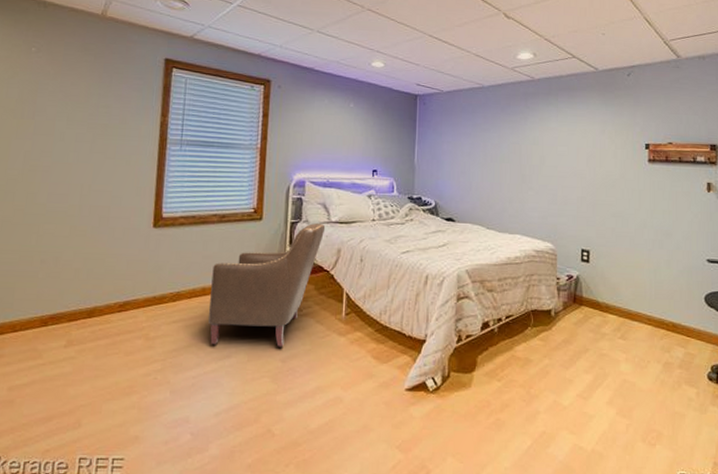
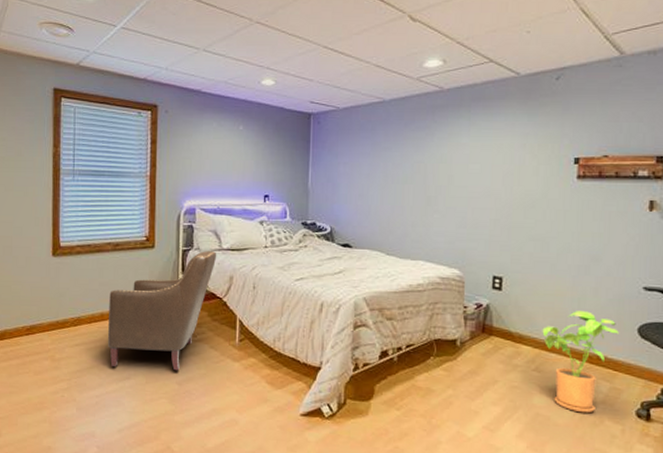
house plant: none [625,281,689,378] -> present [542,311,619,414]

